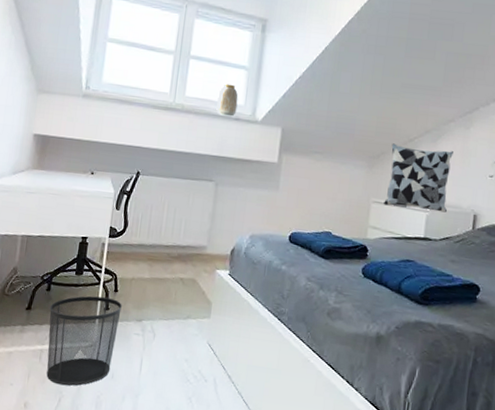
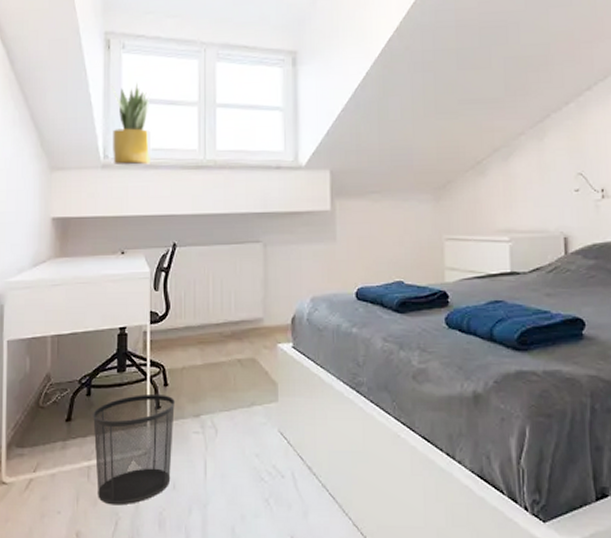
planter: none [93,26,138,100] -> present [111,83,154,166]
vase: present [216,83,238,117] -> none [253,129,277,166]
pillow: present [383,143,453,213] -> none [457,168,532,241]

